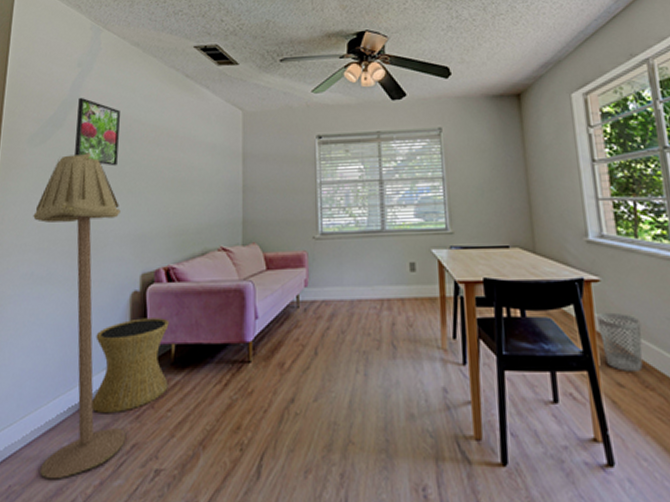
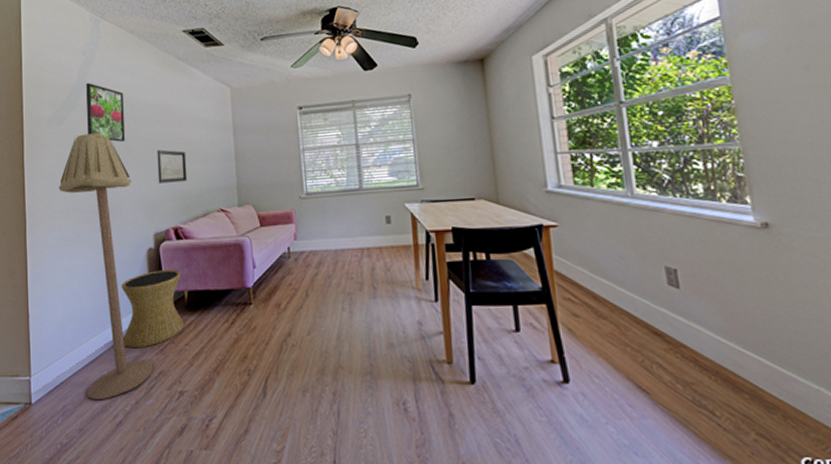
wall art: none [151,176,187,215] -> present [157,149,188,184]
wastebasket: present [597,312,643,371] -> none [555,253,597,303]

